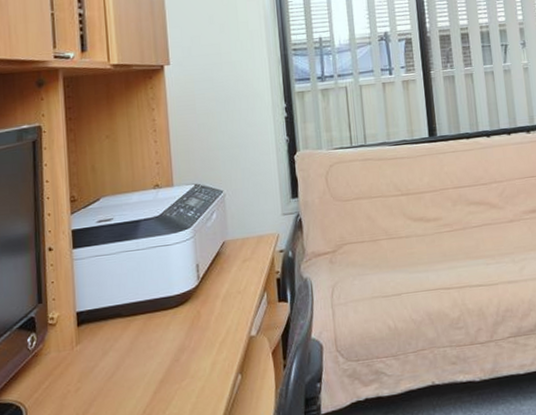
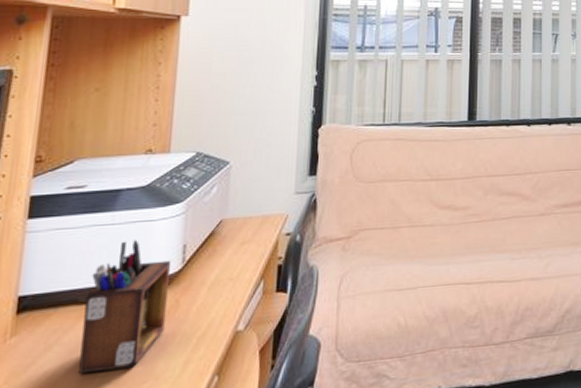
desk organizer: none [127,261,192,373] -> present [79,239,172,373]

